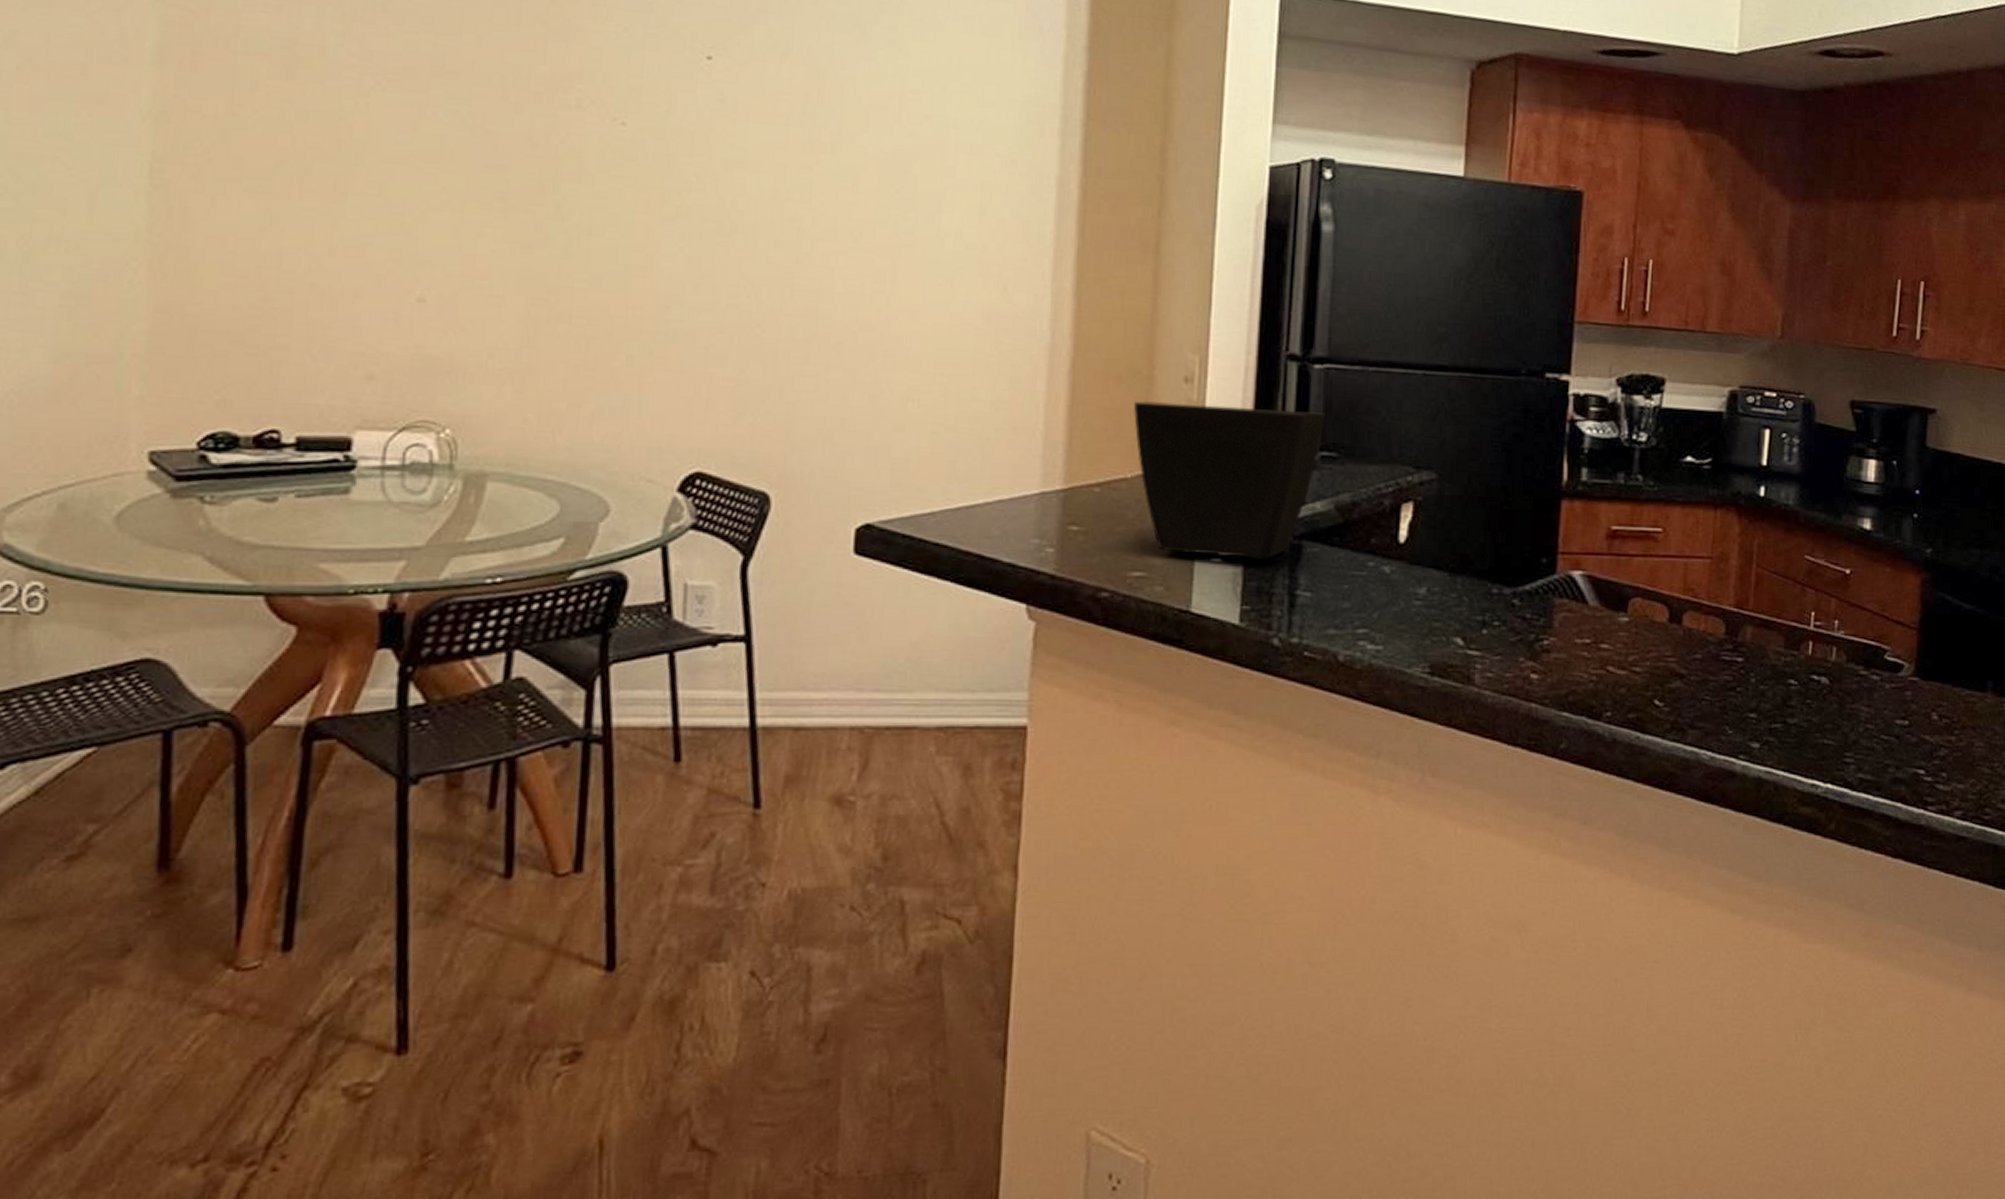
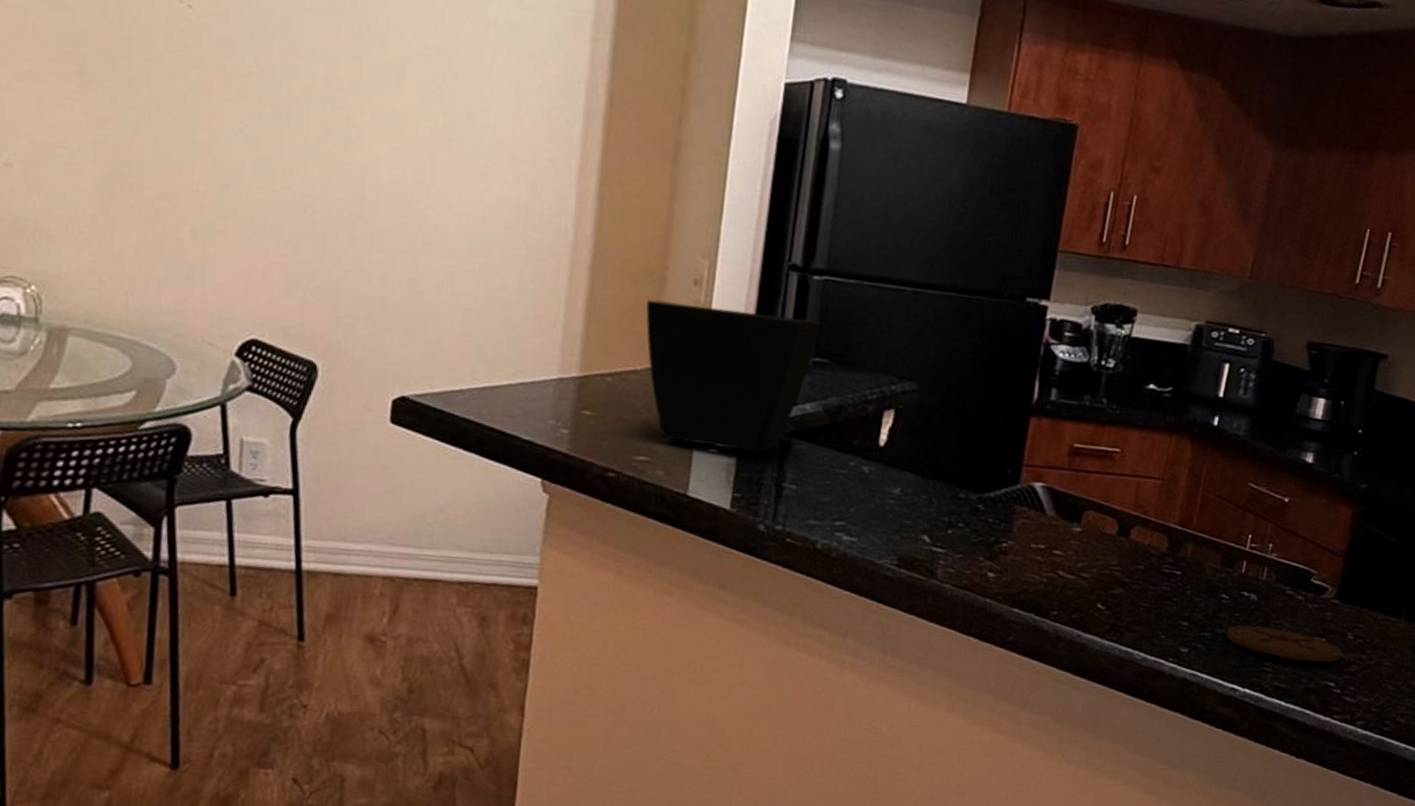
coaster: none [1799,711,1928,748] -> present [1226,624,1342,663]

